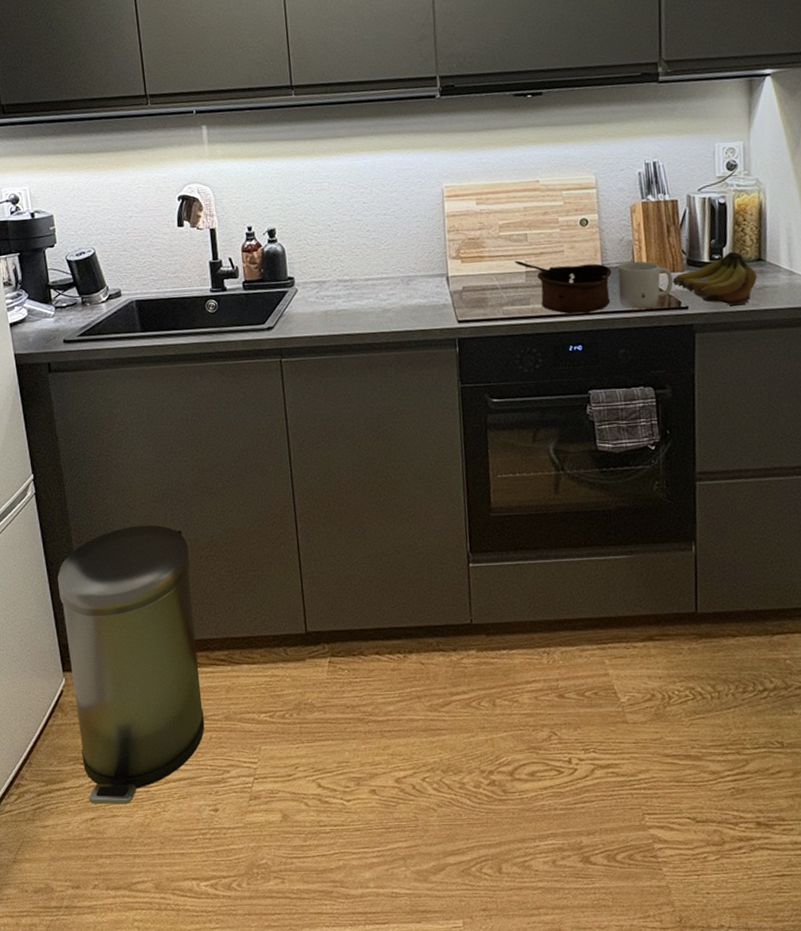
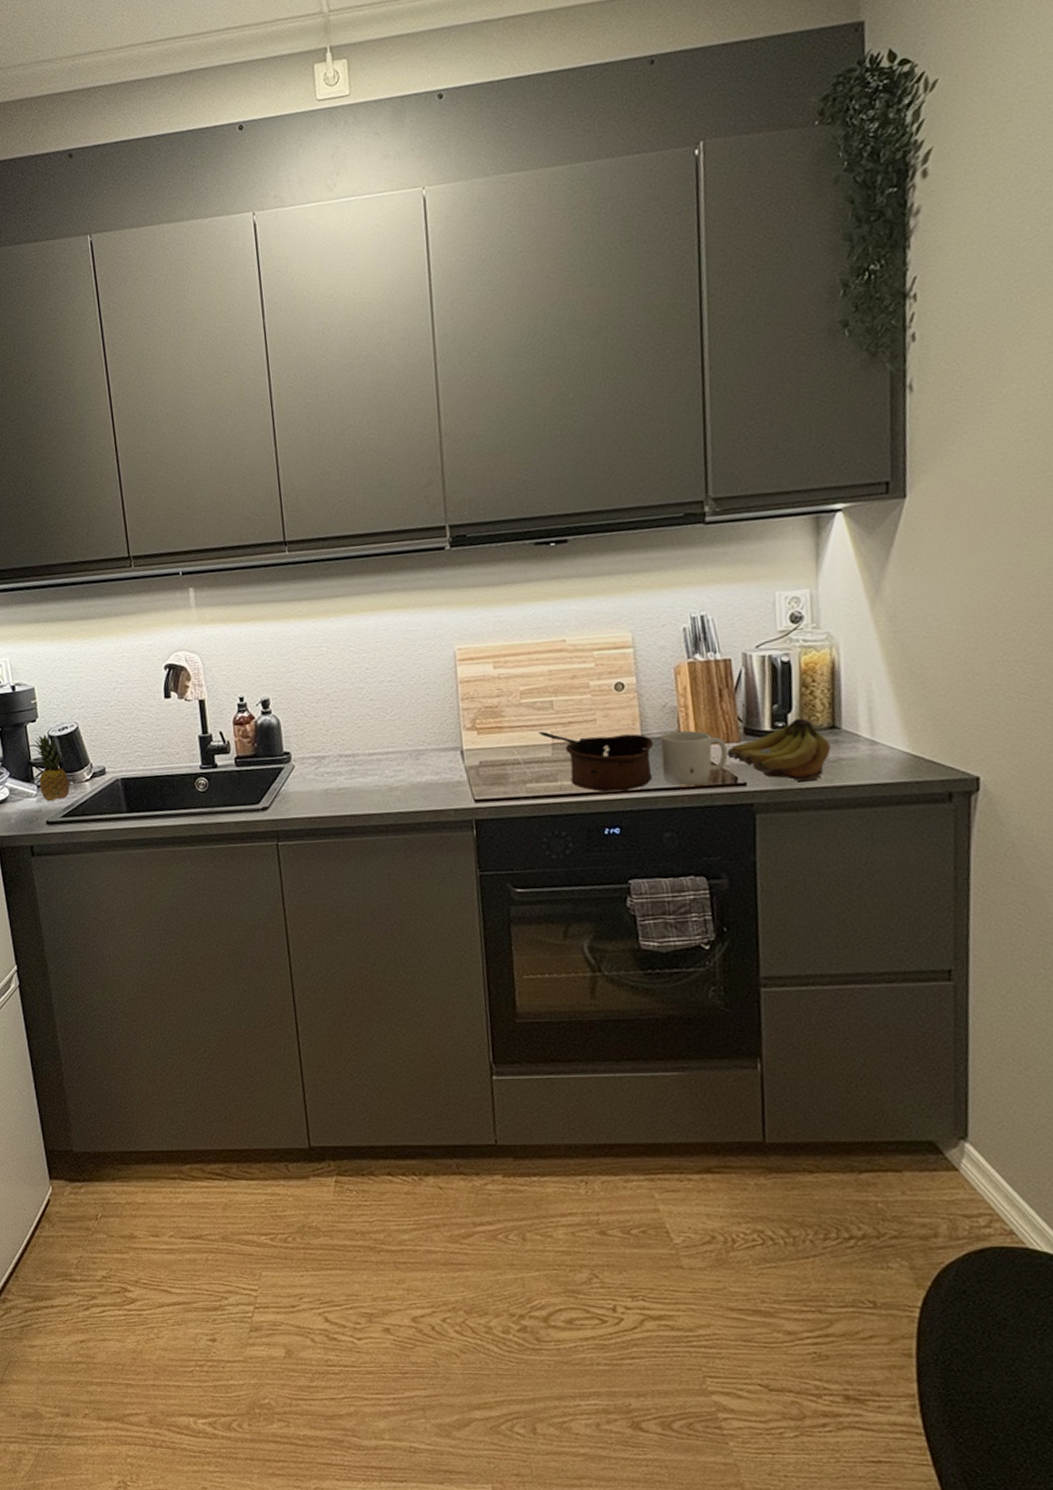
fruit: none [53,258,86,322] -> present [35,734,70,802]
pedal bin: present [57,524,205,805] -> none [43,1022,200,1328]

